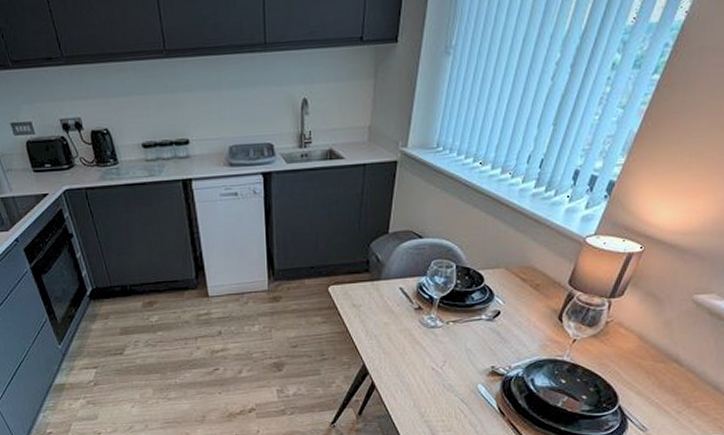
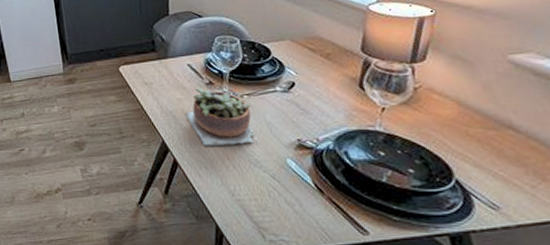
succulent plant: none [391,312,456,370] -> present [186,88,259,146]

